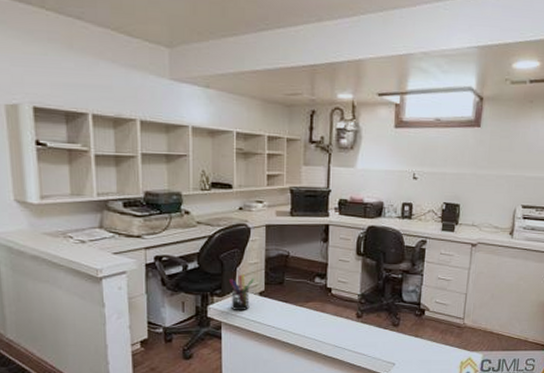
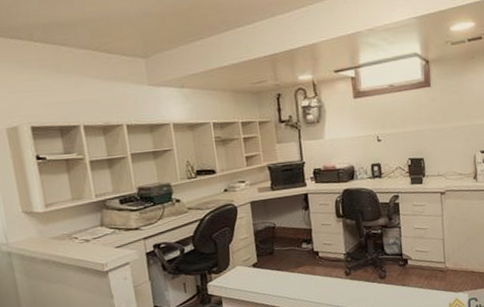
pen holder: present [230,273,254,311] -> none [224,249,247,285]

